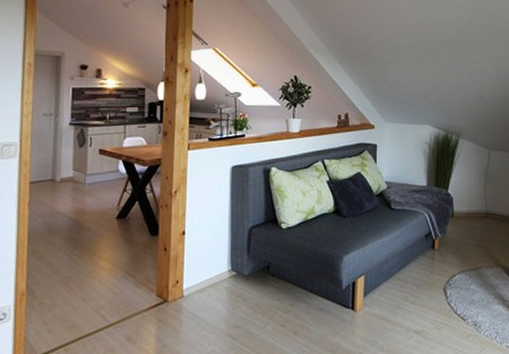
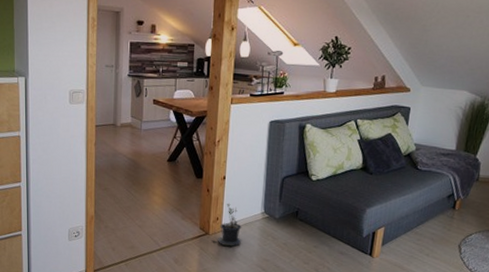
potted plant: none [171,262,207,315] -> present [211,203,242,247]

